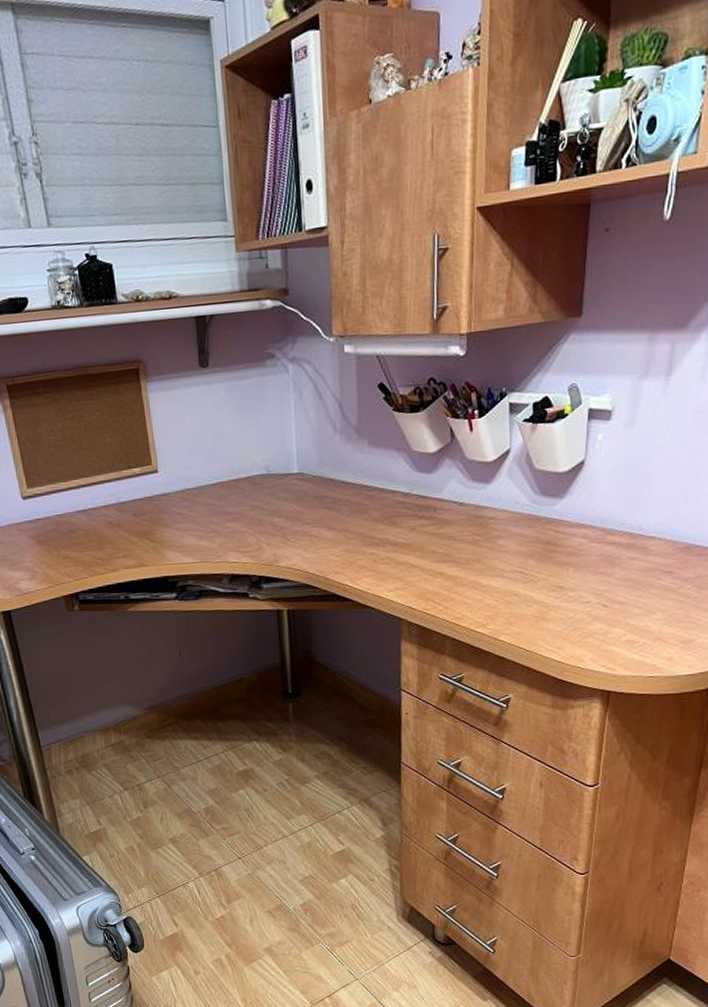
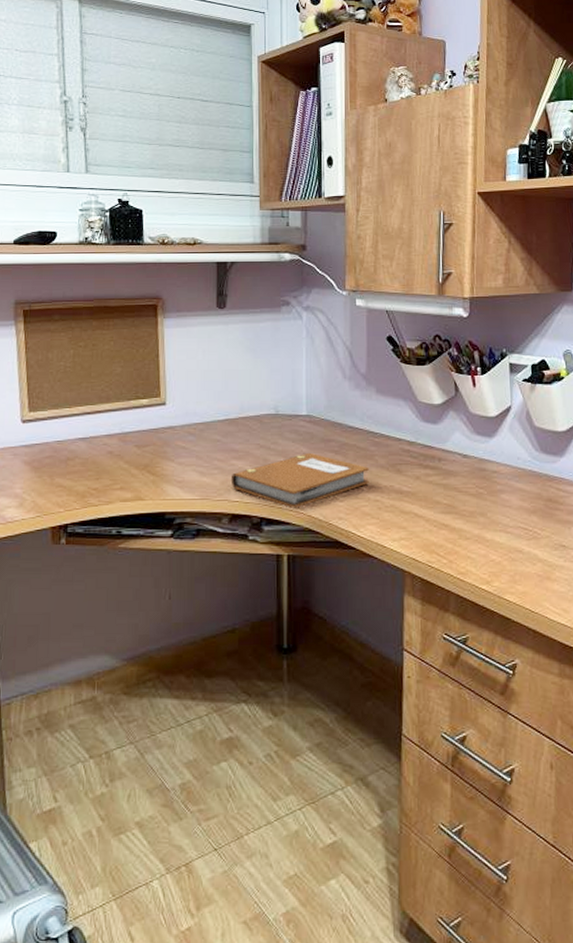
notebook: none [227,510,364,566] -> present [230,452,369,508]

